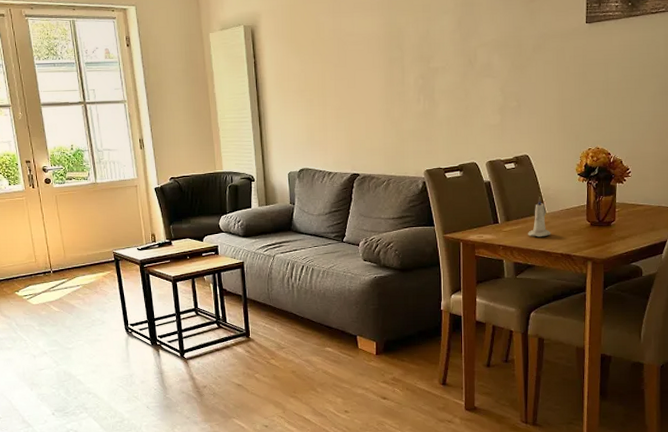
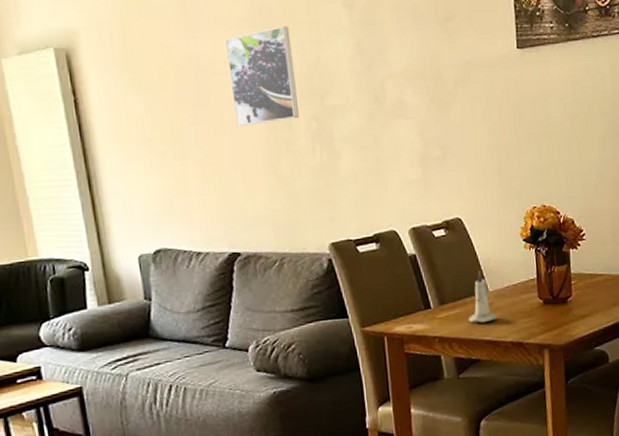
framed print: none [361,8,410,81] -> present [226,26,299,126]

